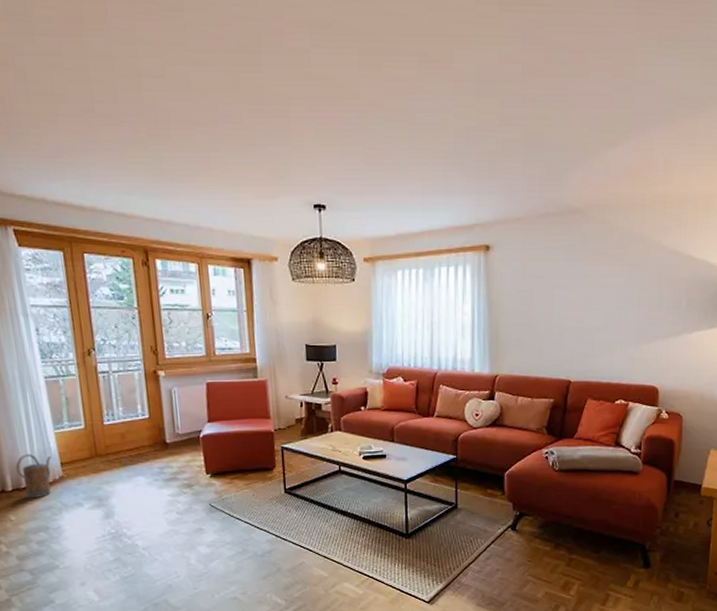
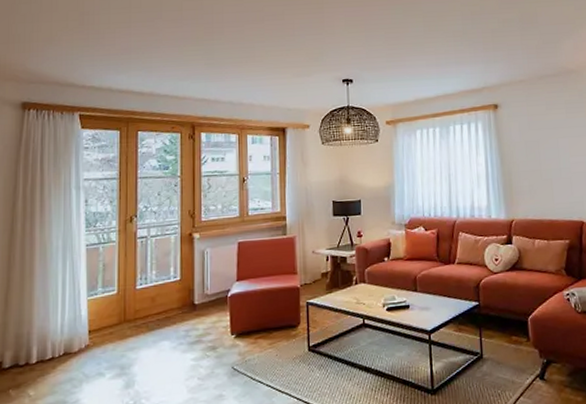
watering can: present [15,454,52,499] -> none [44,323,80,371]

